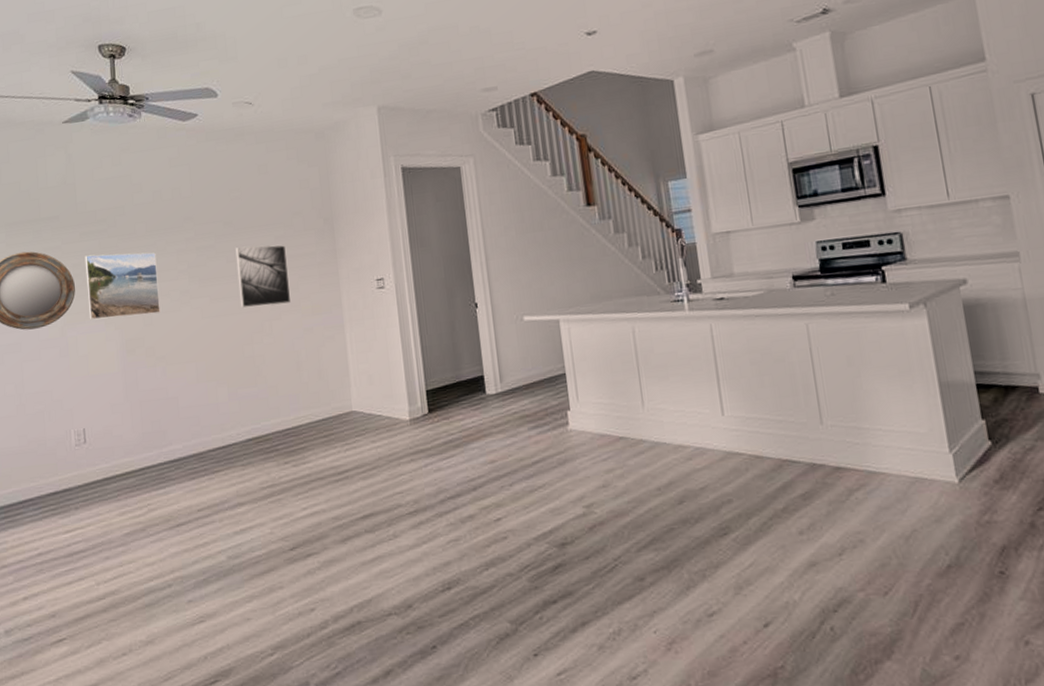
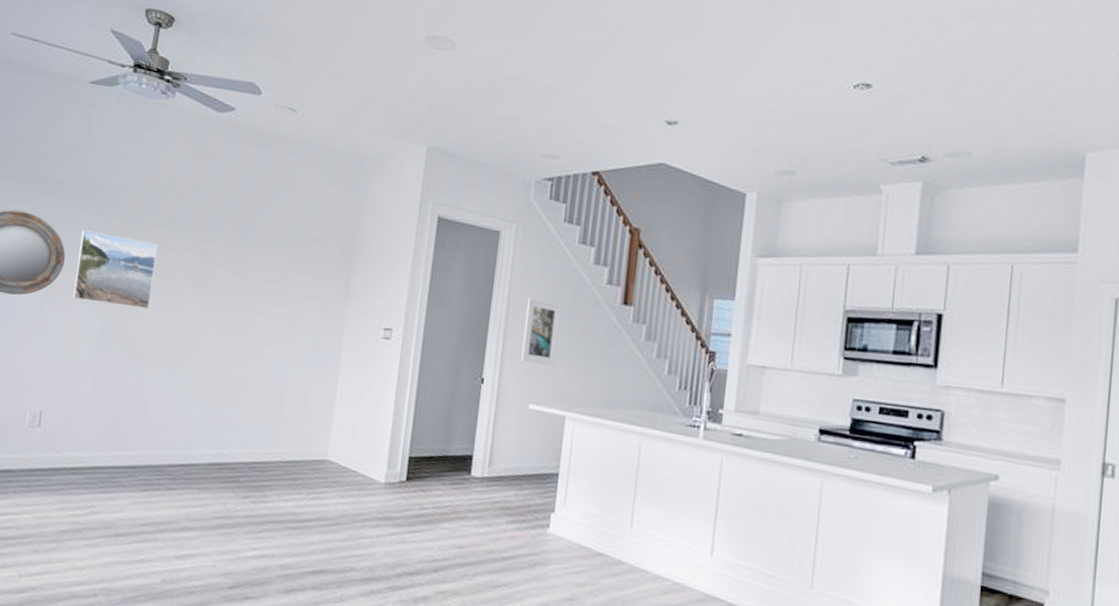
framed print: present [235,245,292,308] -> none [236,259,296,331]
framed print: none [499,219,538,279] -> present [521,298,562,366]

